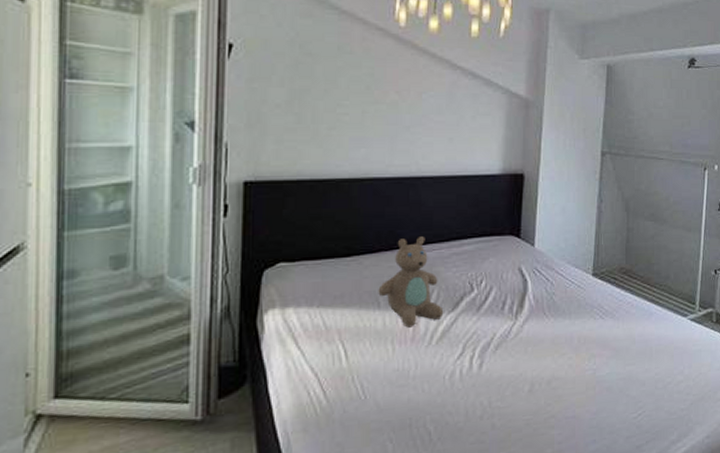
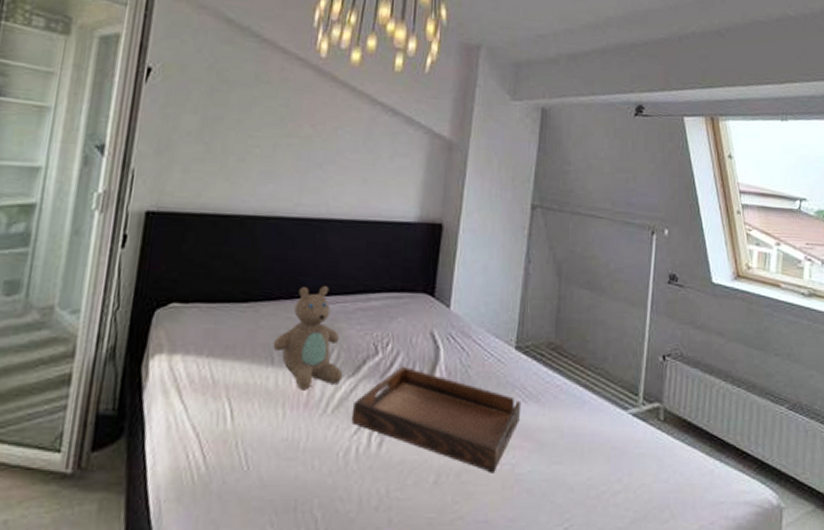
serving tray: none [454,298,600,379] -> present [351,365,522,473]

